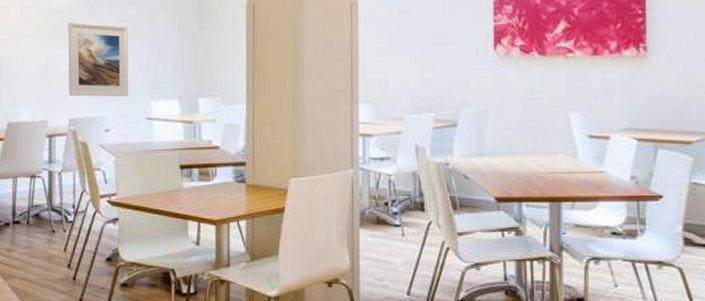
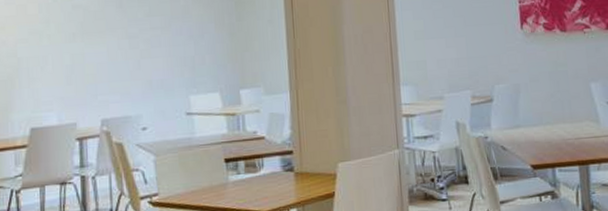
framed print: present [68,21,129,97] -> none [94,18,165,96]

